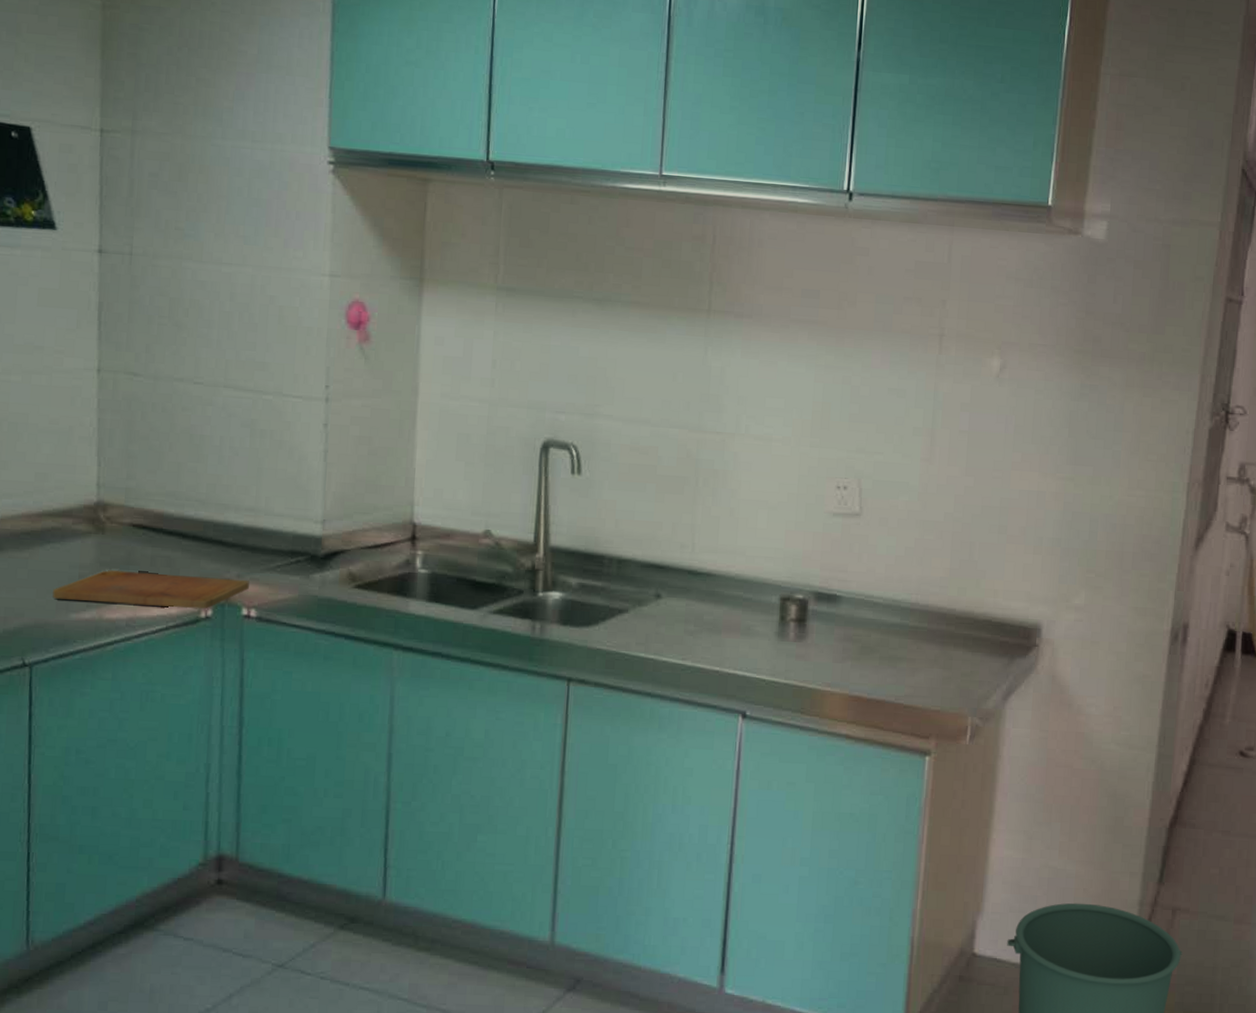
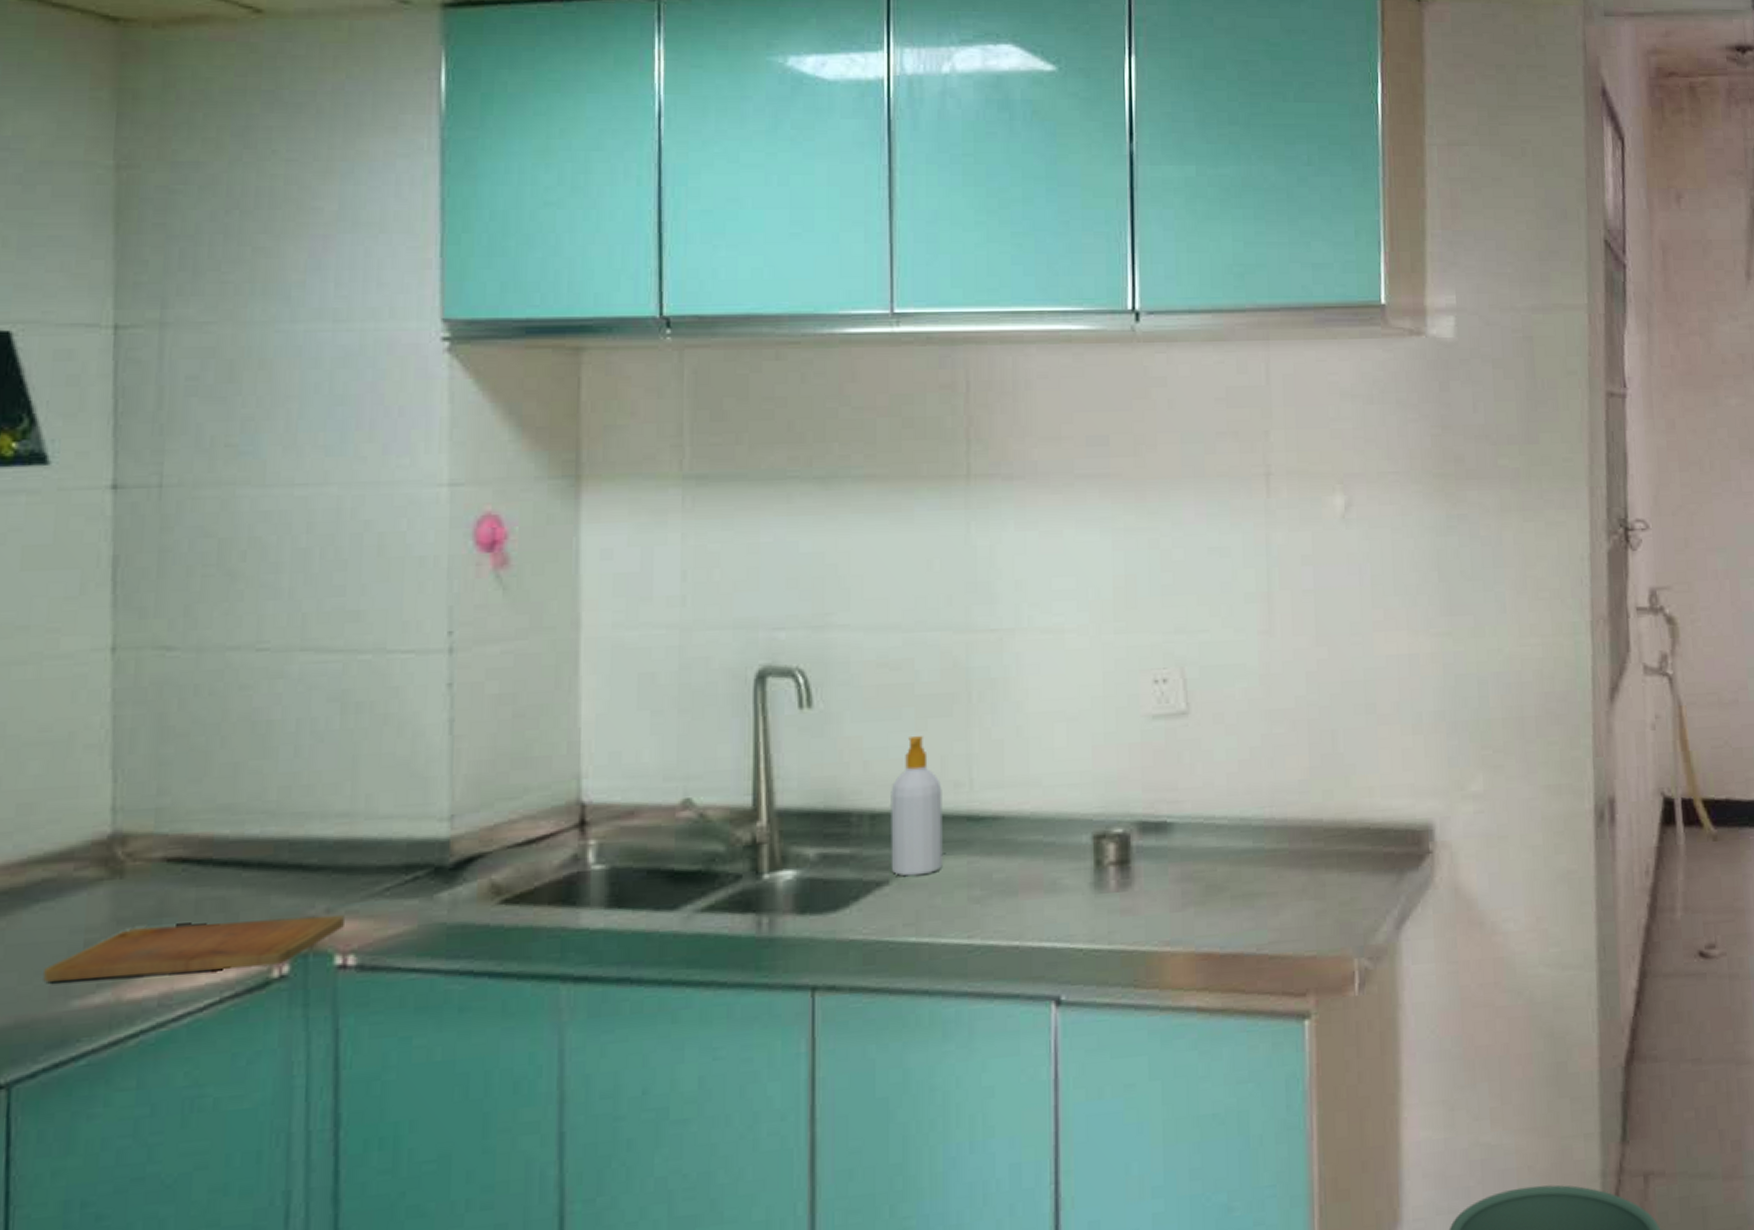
soap bottle: none [630,506,672,609] -> present [891,736,943,877]

